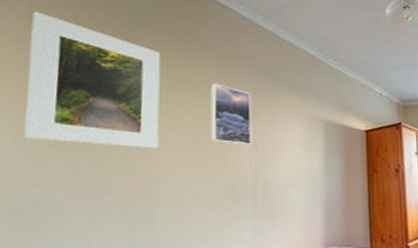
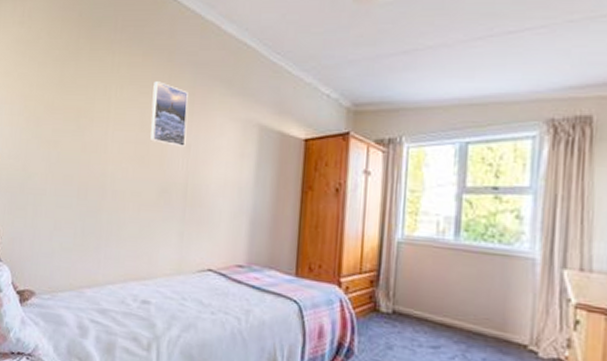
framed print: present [24,11,161,149] -> none [16,15,114,145]

